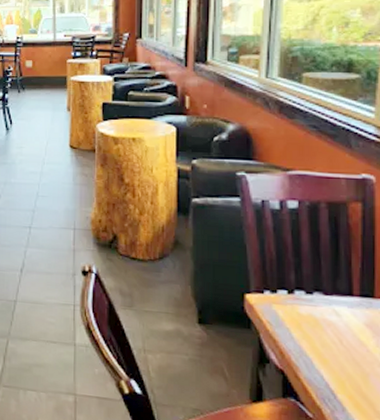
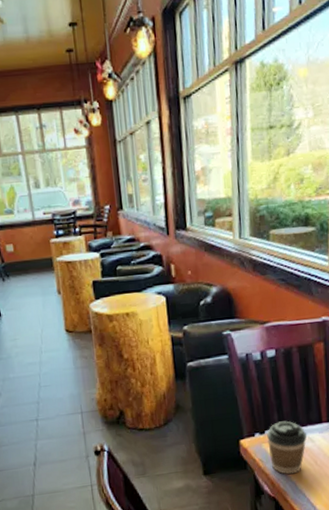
coffee cup: none [280,283,331,349] -> present [267,420,307,475]

